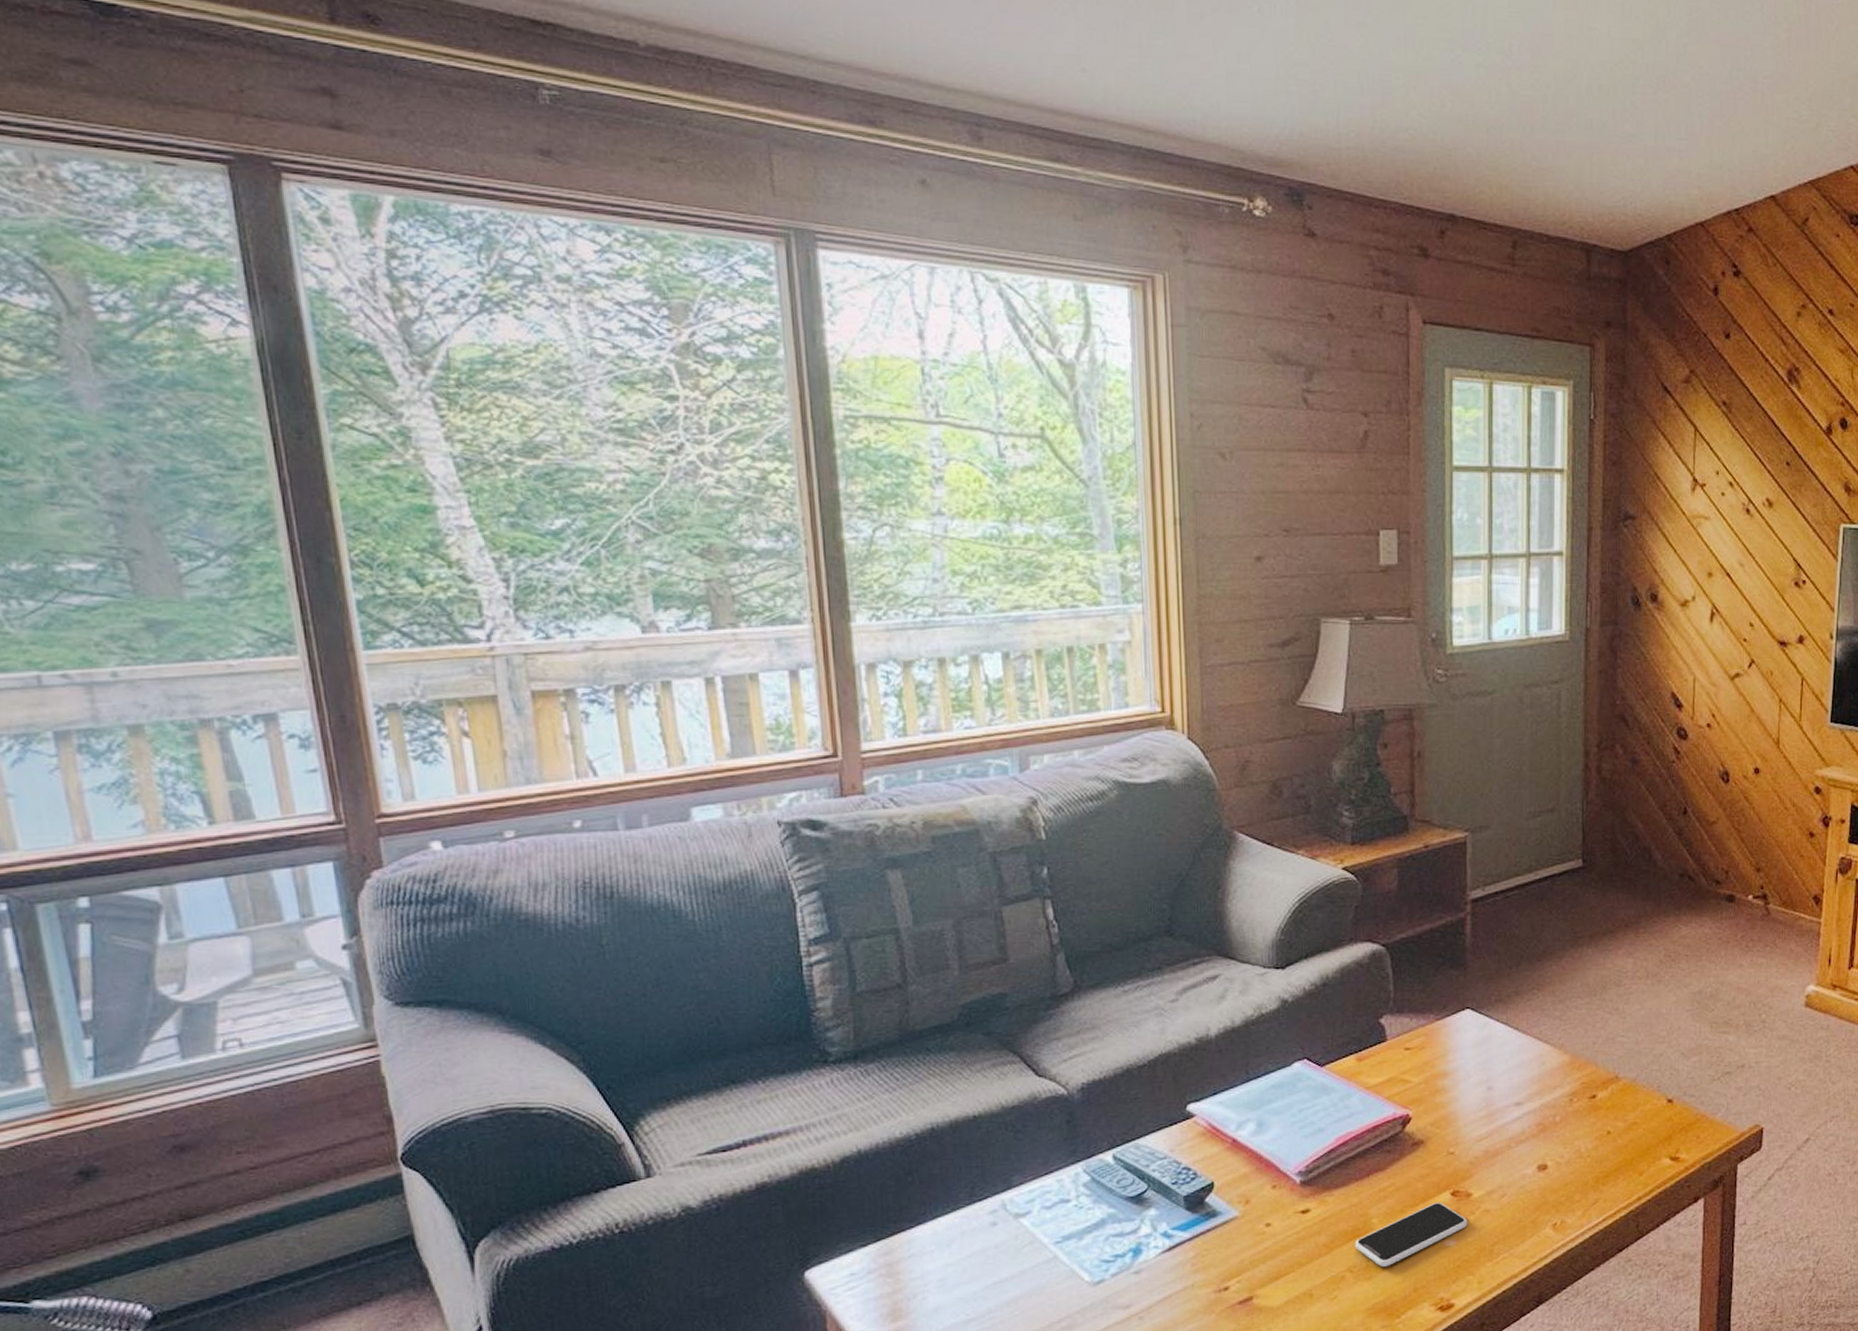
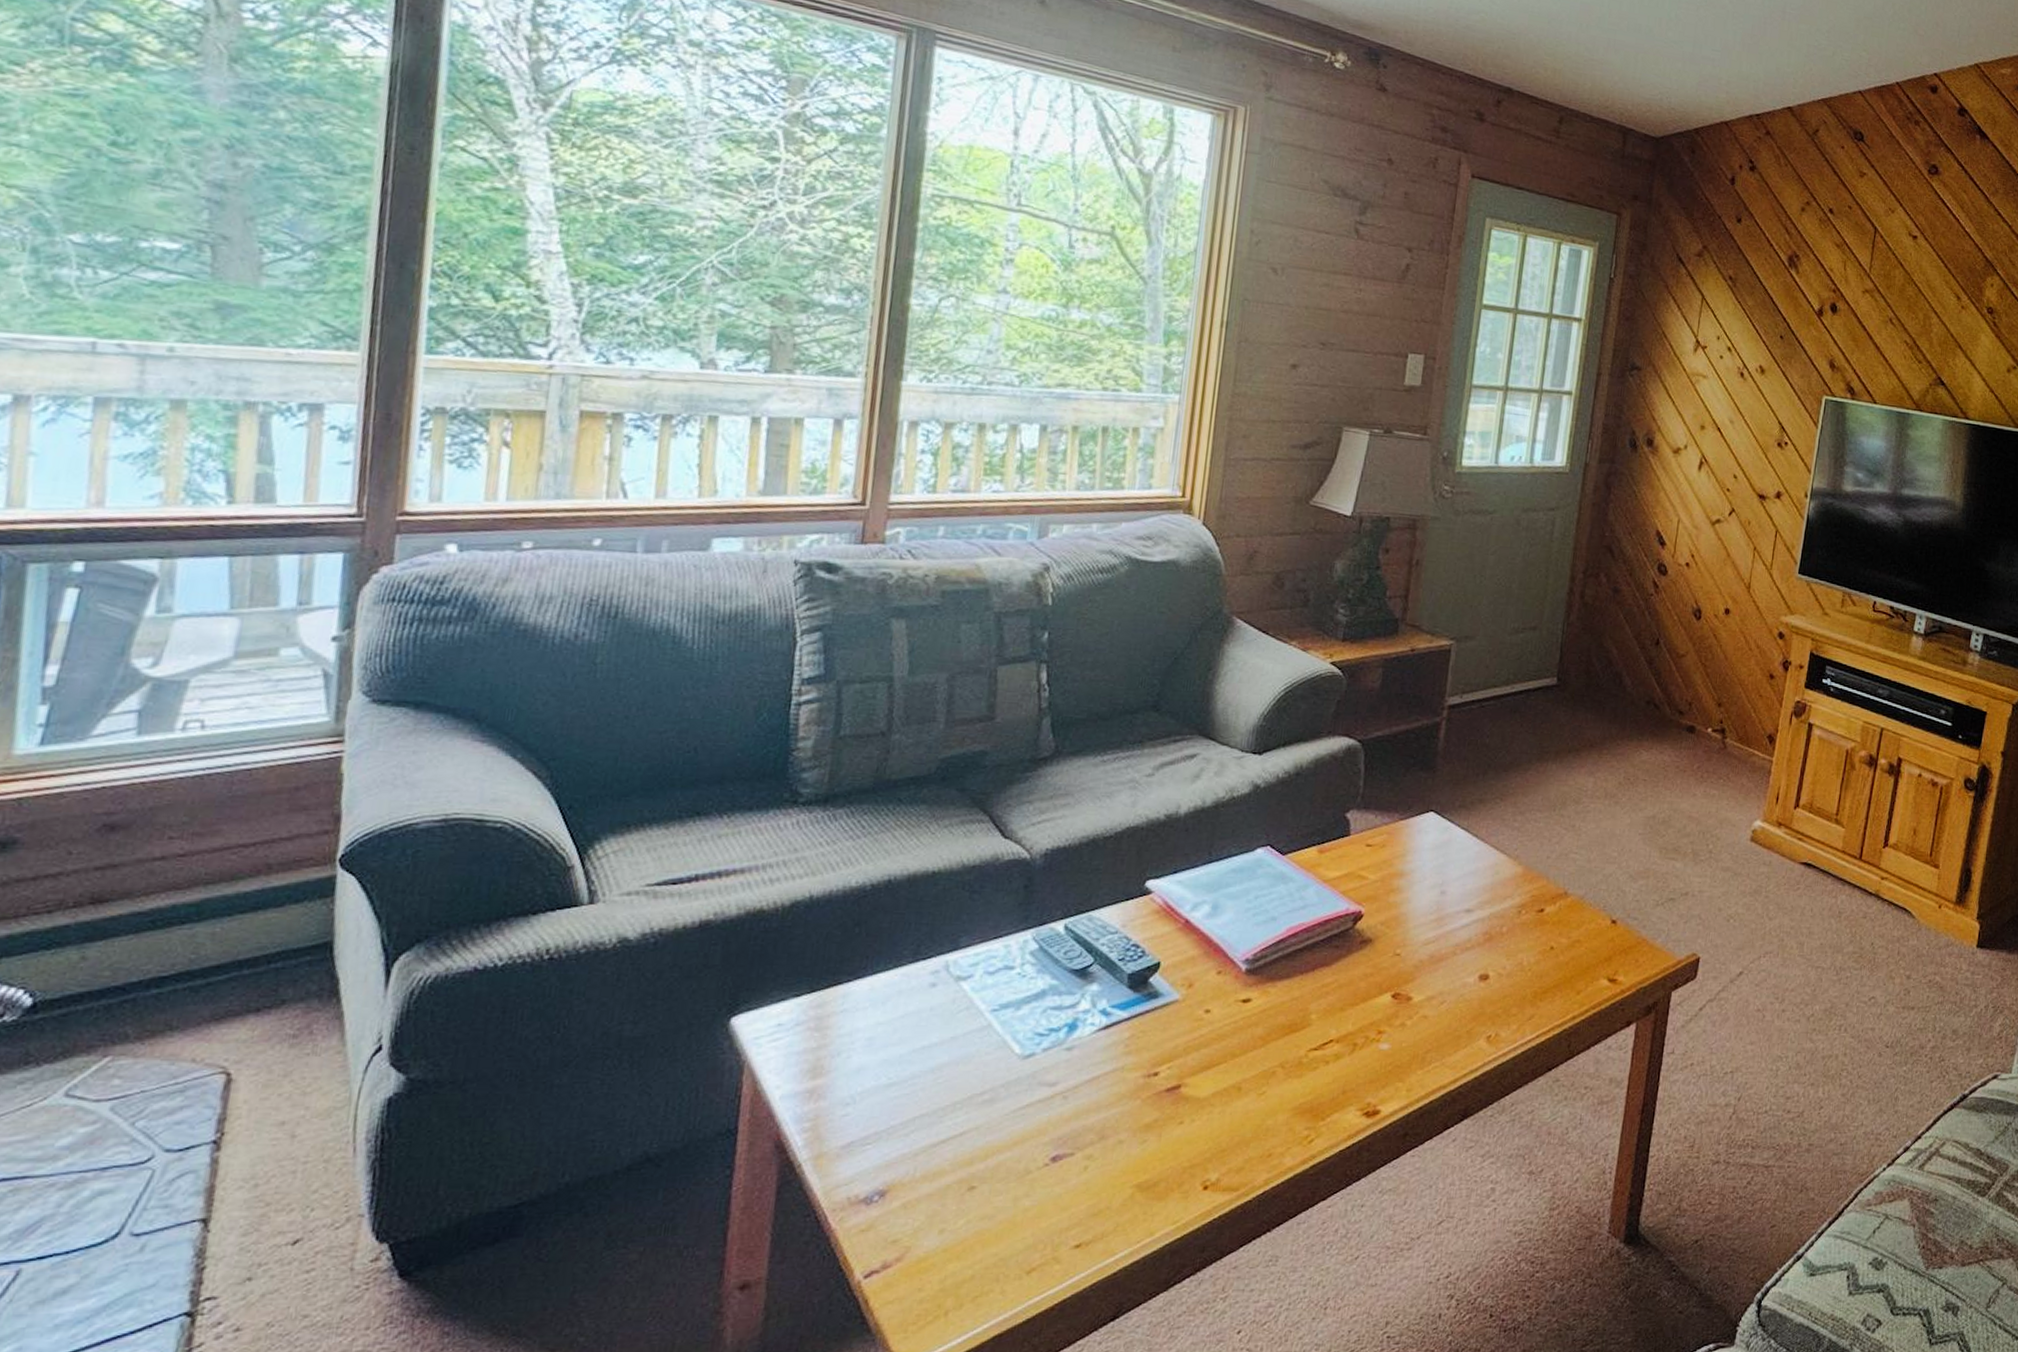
smartphone: present [1355,1202,1468,1268] -> none [1290,1003,1405,1066]

